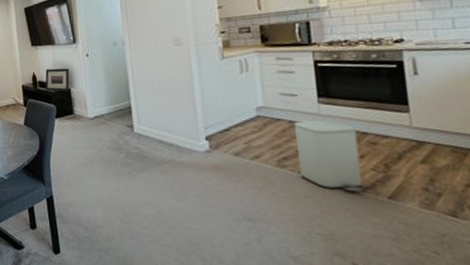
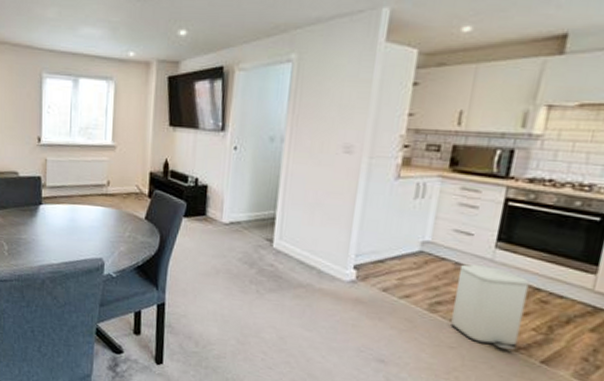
picture frame: present [45,68,70,92] -> none [178,157,211,188]

